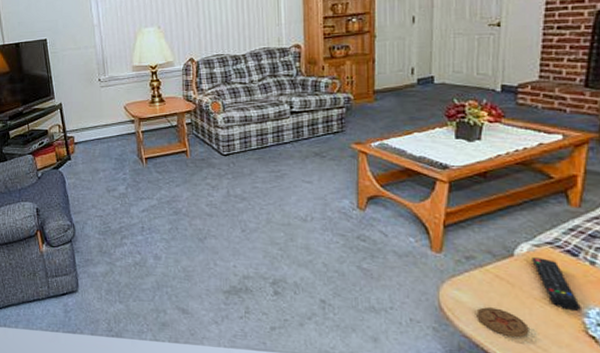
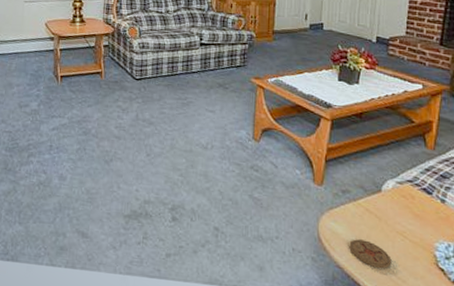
remote control: present [532,257,581,311] -> none [395,194,433,245]

